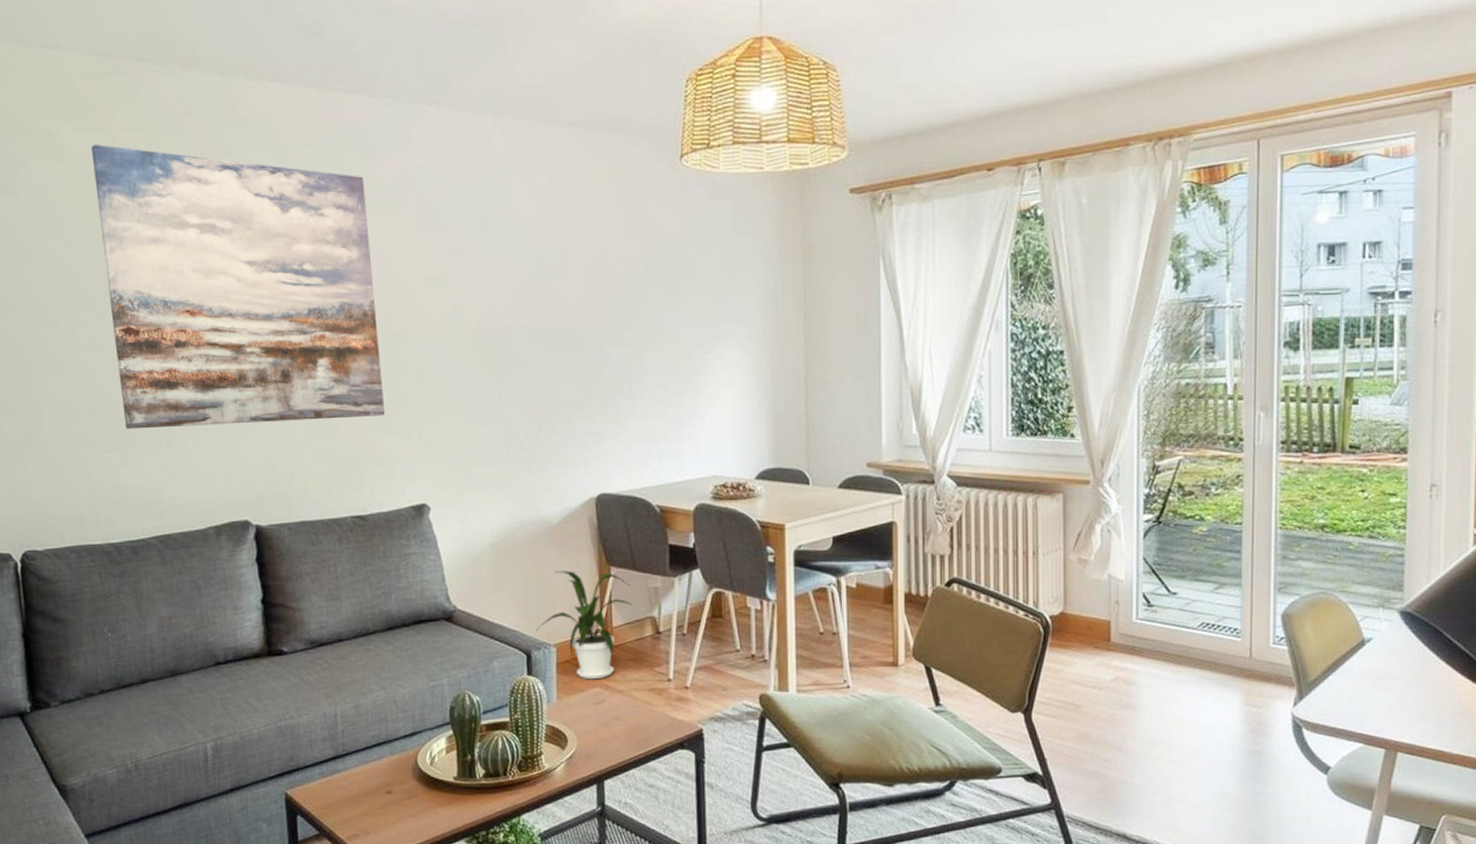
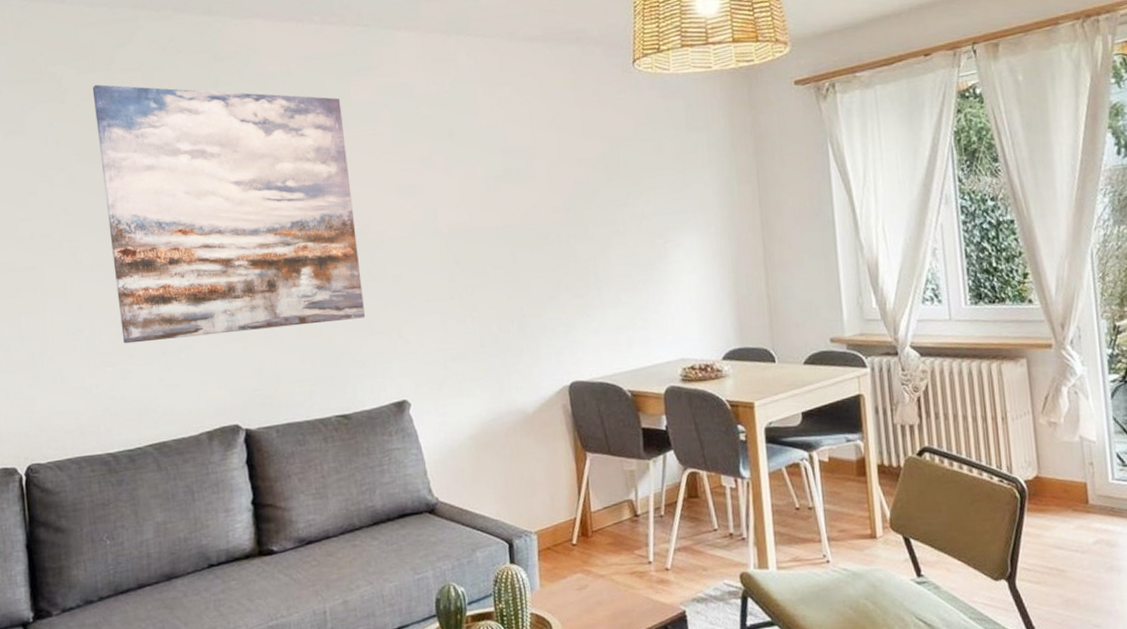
house plant: present [536,571,633,680] -> none [516,458,610,566]

